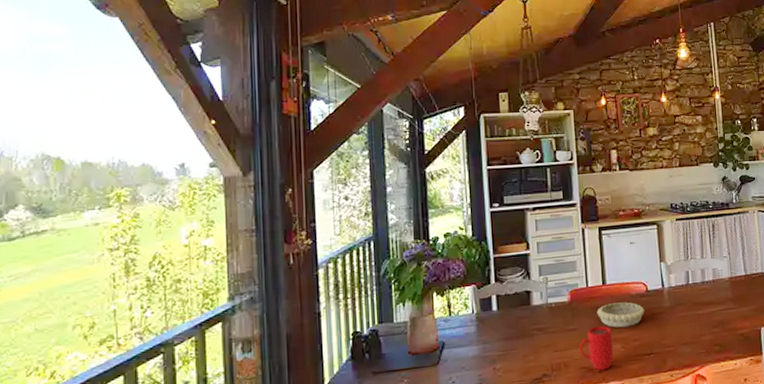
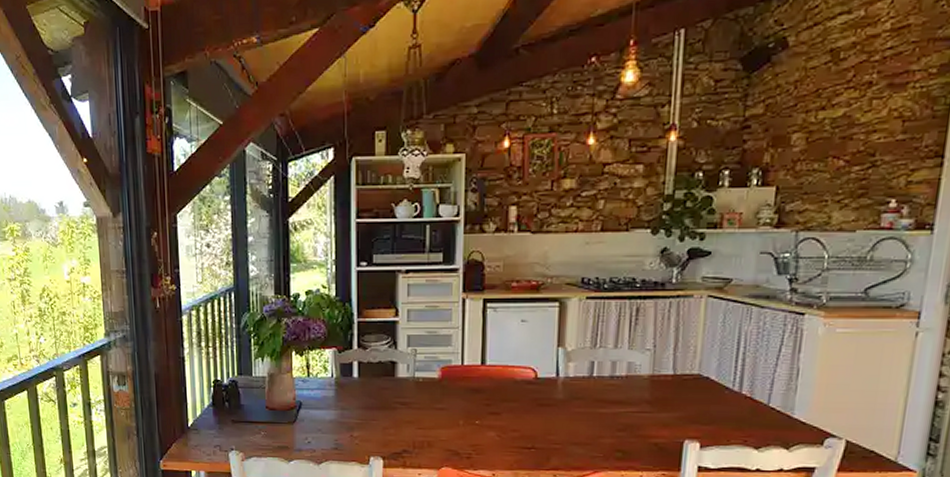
mug: present [579,326,614,371] -> none [446,409,487,457]
decorative bowl: present [597,302,645,328] -> none [471,387,530,415]

